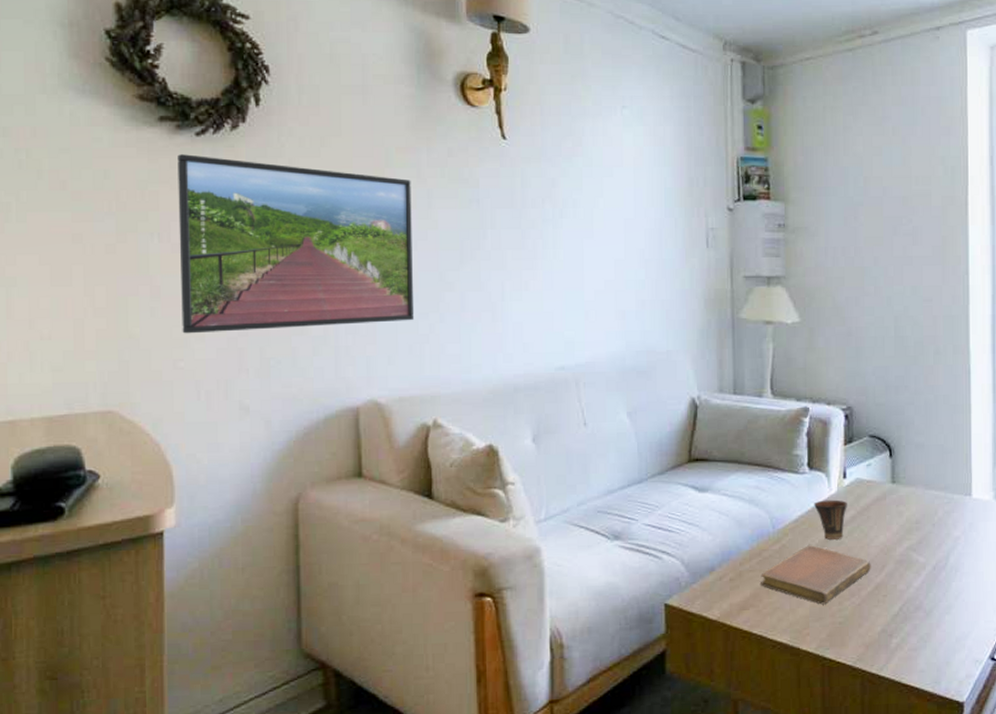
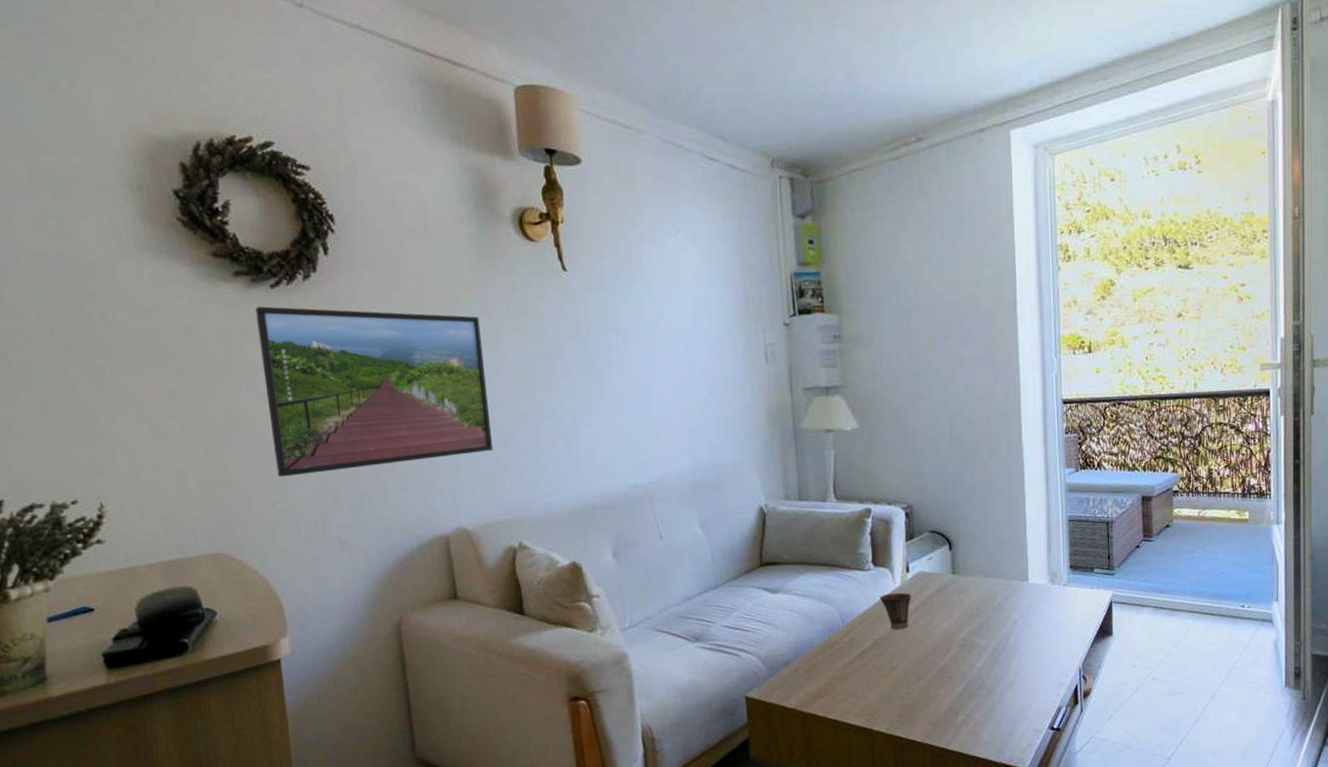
notebook: present [760,545,871,605] -> none [833,635,936,689]

